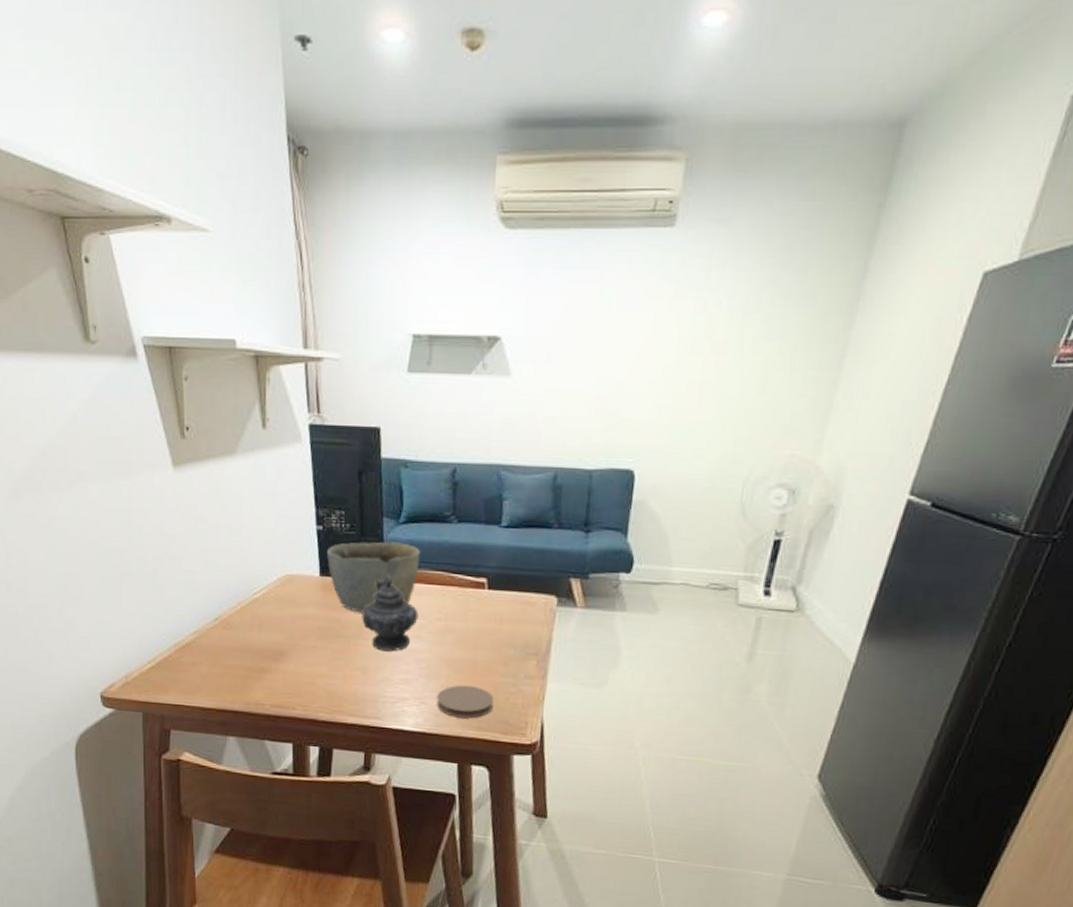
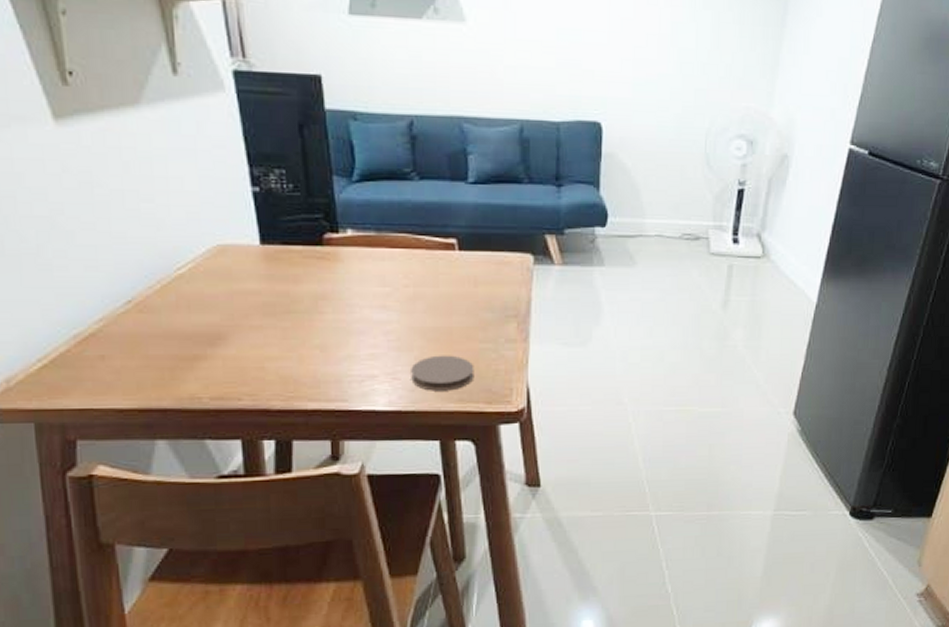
bowl: present [327,541,420,613] -> none [267,203,380,284]
teapot: present [362,573,418,652] -> none [316,238,383,325]

